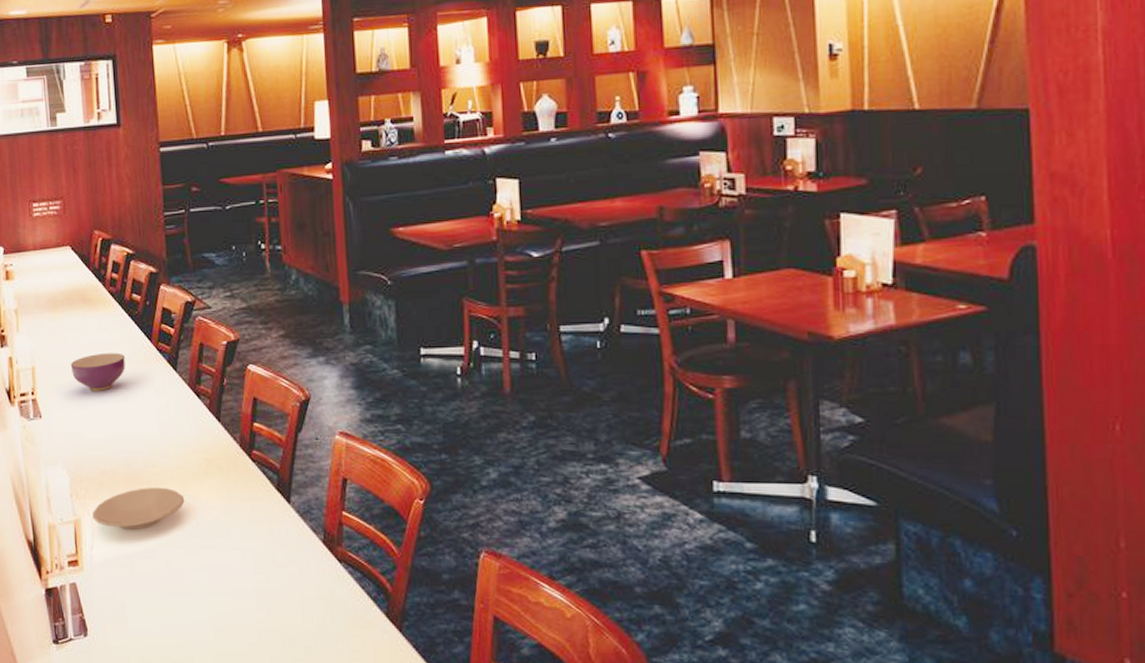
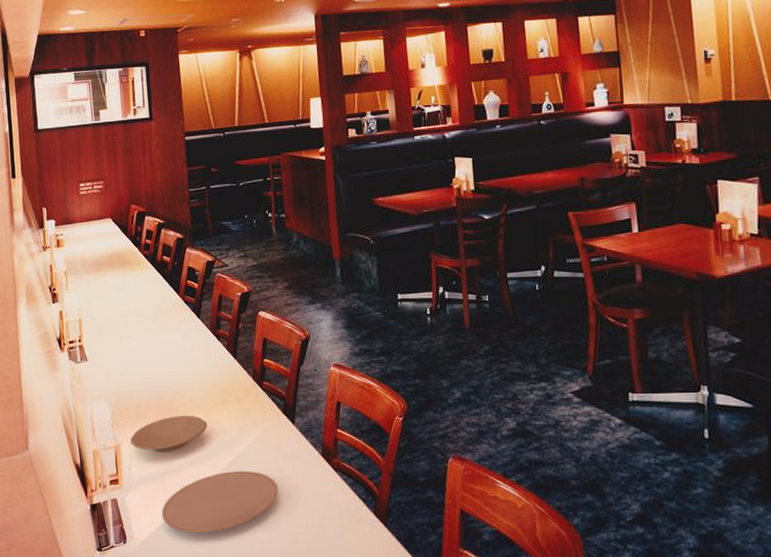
bowl: present [70,352,125,391] -> none [111,305,158,337]
plate: none [128,557,270,629] -> present [161,471,279,533]

